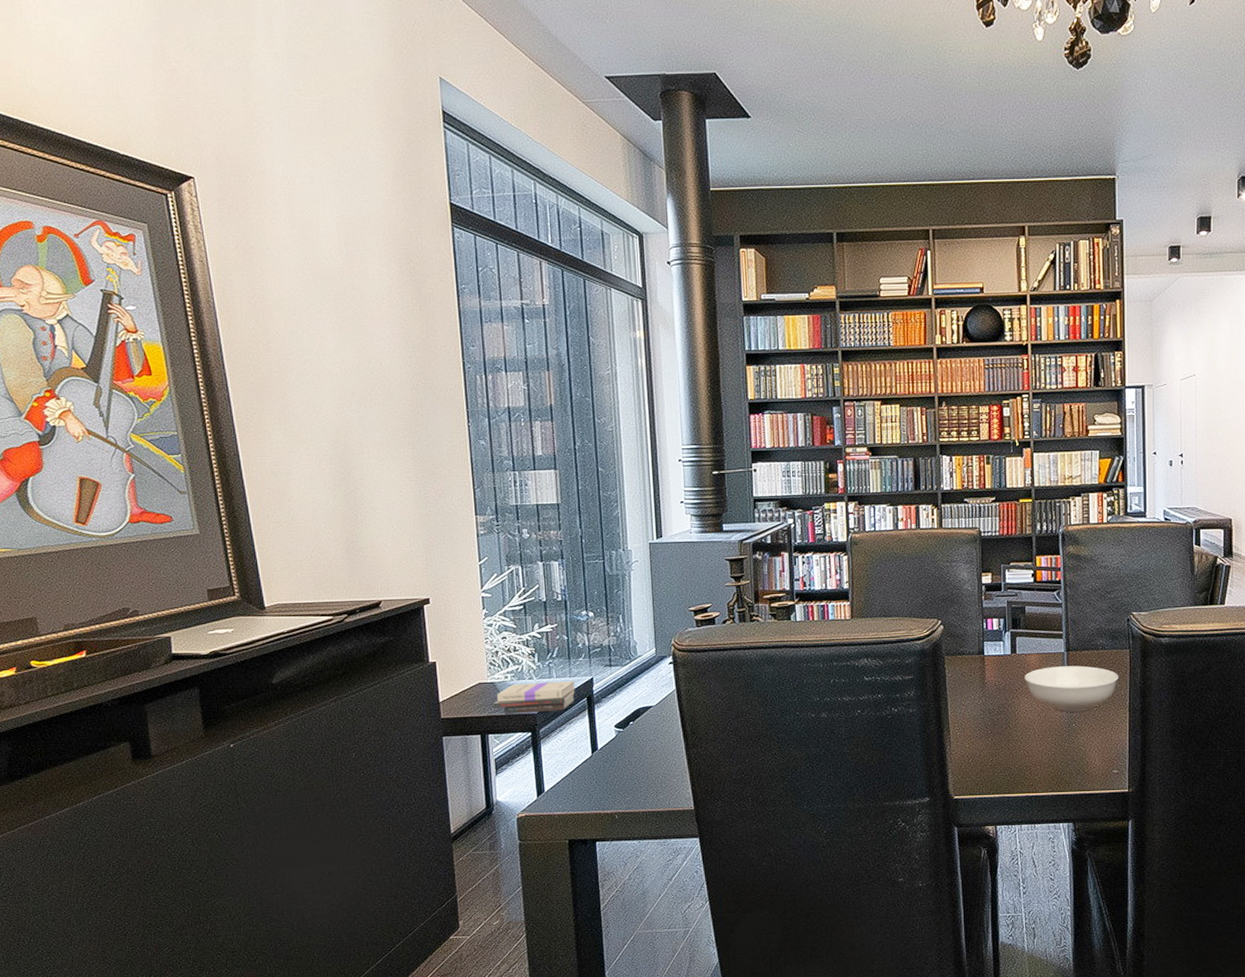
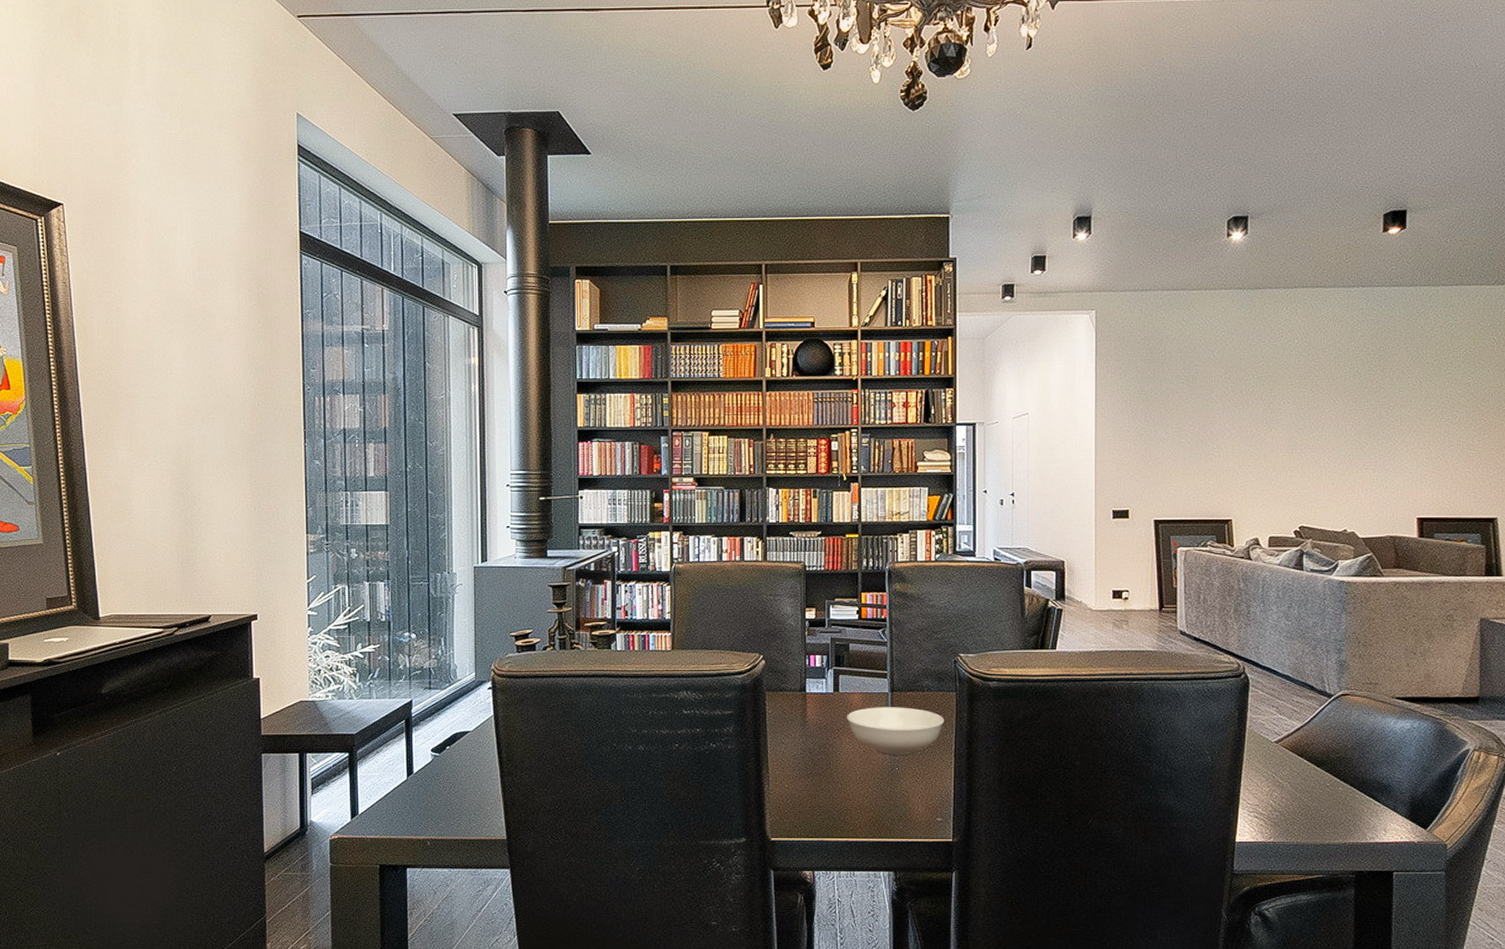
books: present [493,681,575,714] -> none [313,702,394,733]

